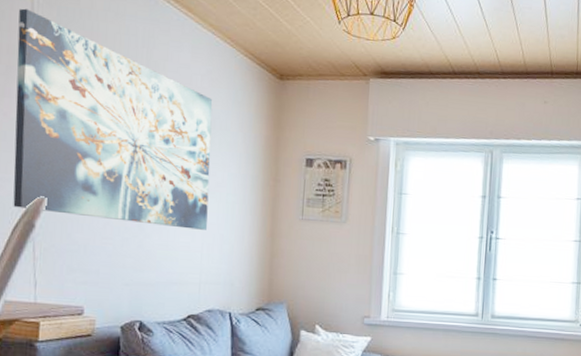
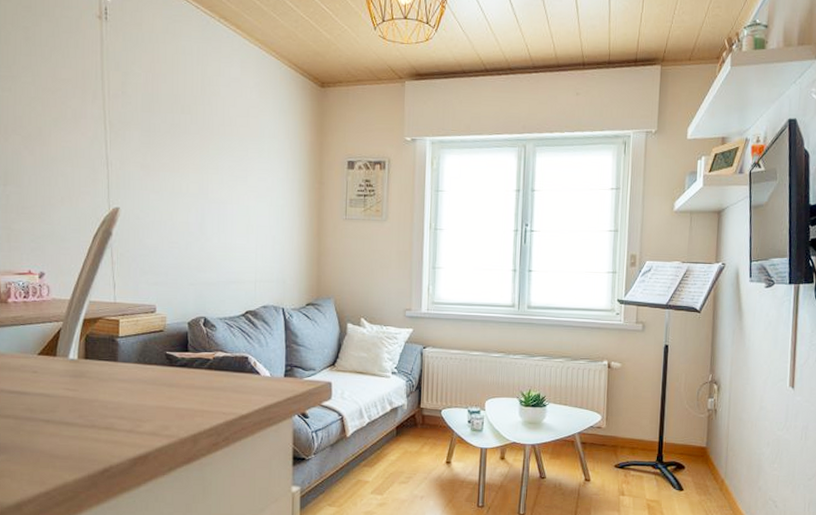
wall art: present [13,8,213,230] -> none [90,36,261,232]

